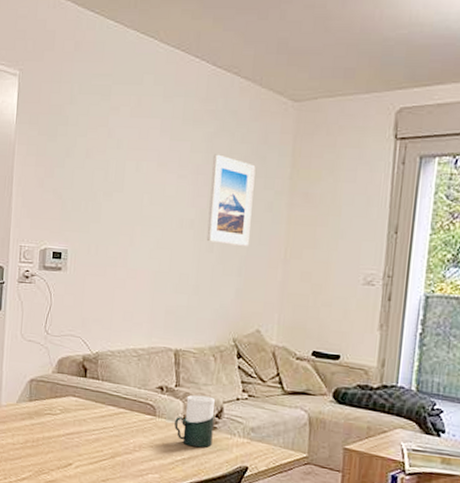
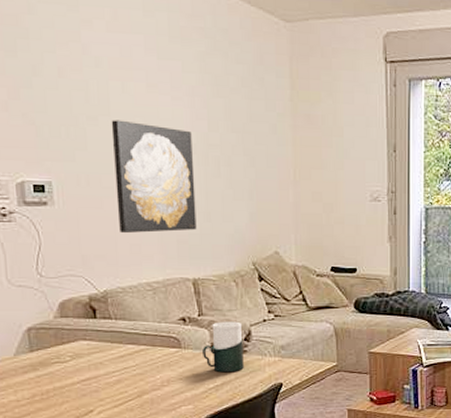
wall art: none [117,196,192,303] -> present [111,120,197,234]
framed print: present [206,154,256,246] -> none [207,74,258,169]

